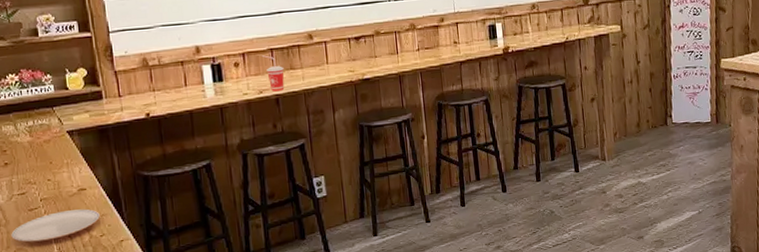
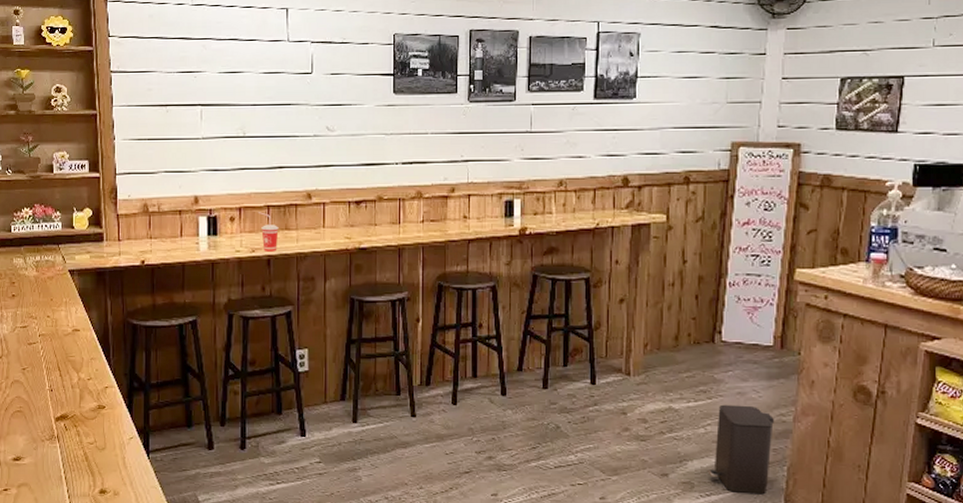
plate: present [11,209,100,243] -> none [11,349,89,376]
pedal bin: none [672,171,718,243] -> present [707,404,774,495]

